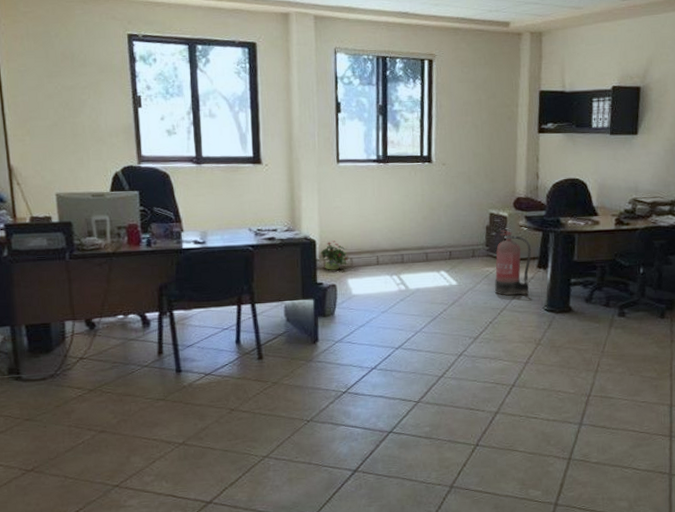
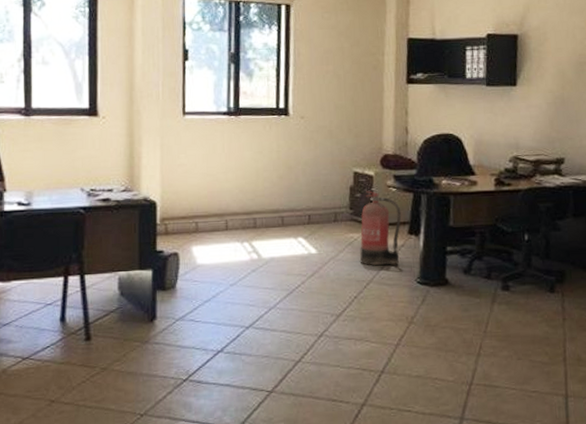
potted plant: present [320,240,349,270] -> none [161,202,194,236]

